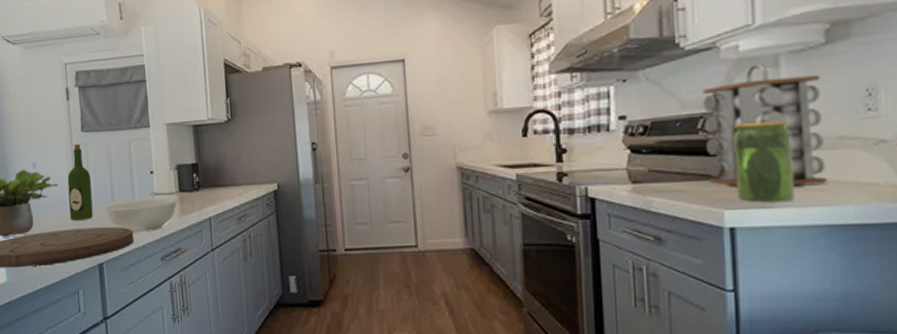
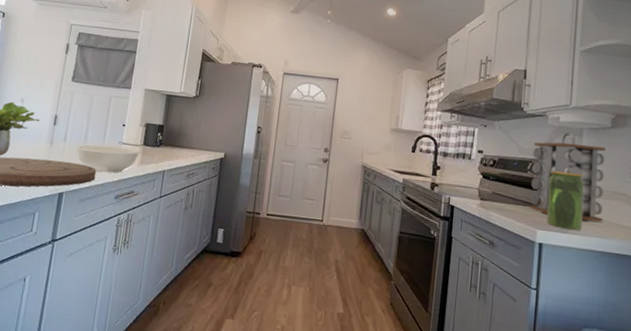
wine bottle: present [67,144,93,221] -> none [43,90,71,155]

